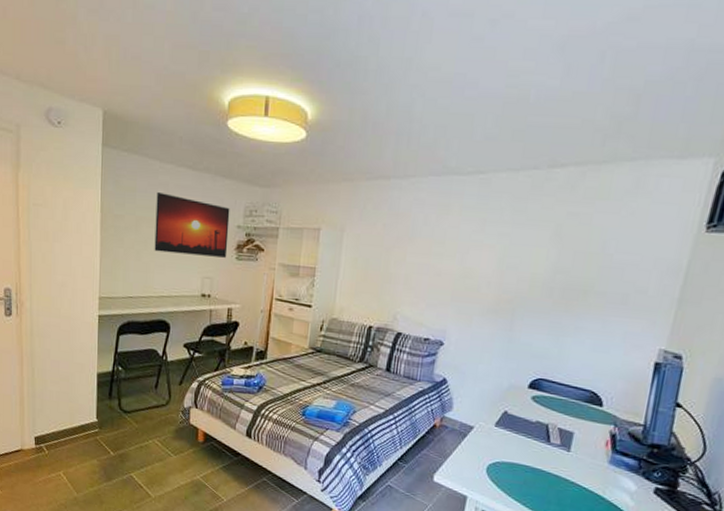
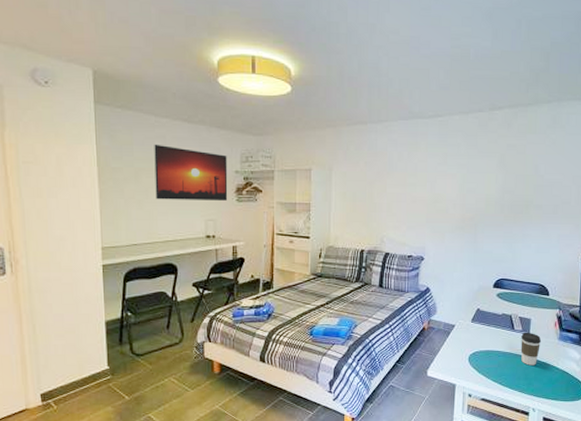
coffee cup: none [555,447,585,490] -> present [520,332,542,366]

